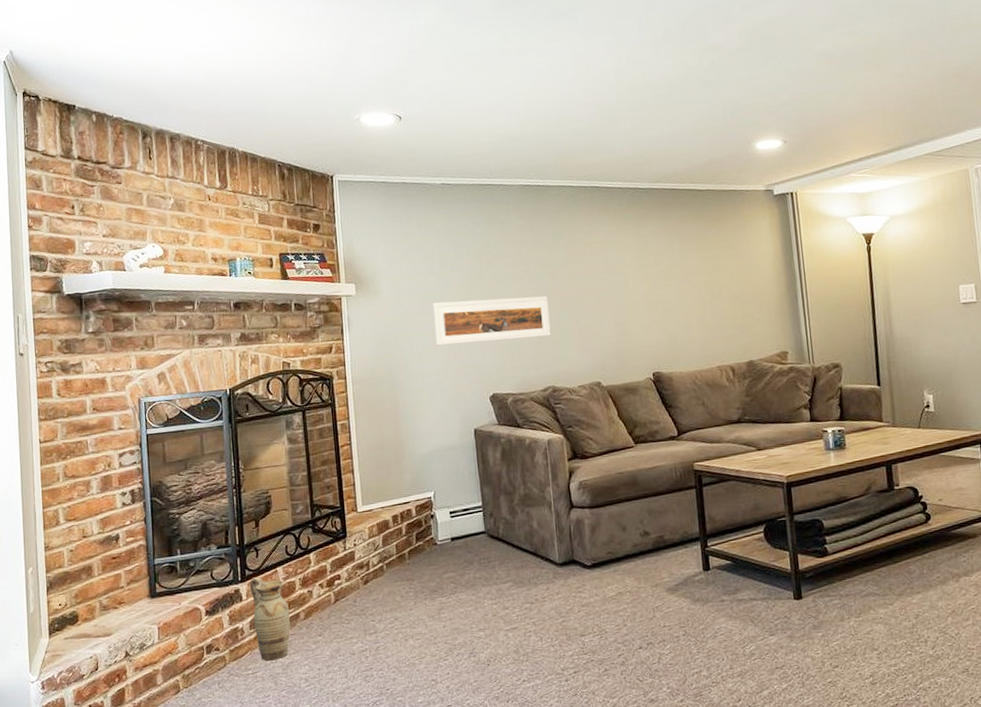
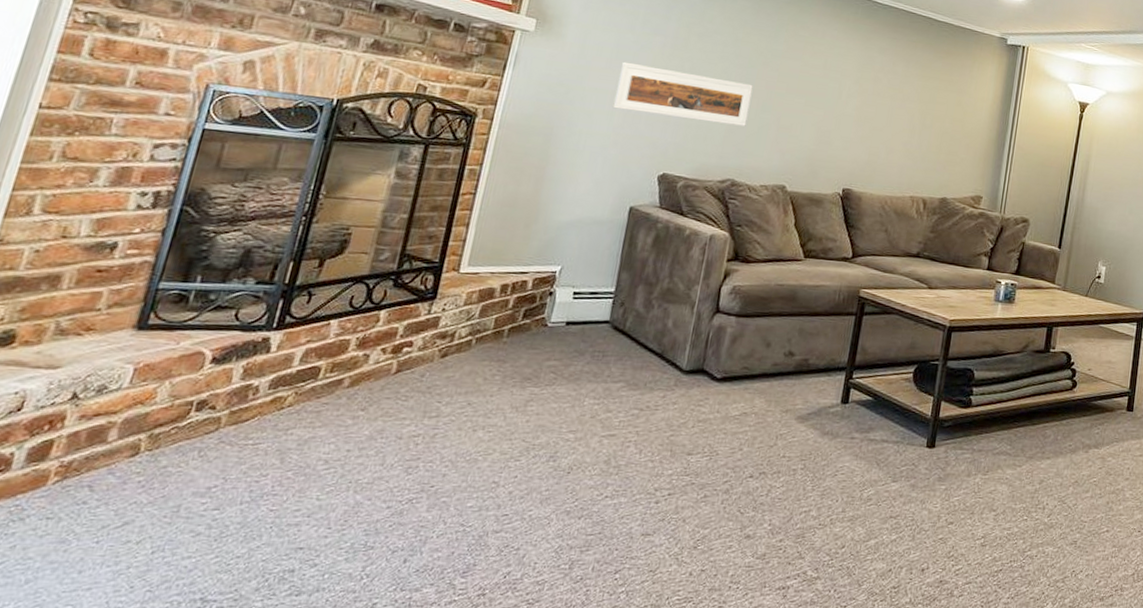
ceramic jug: present [249,577,291,661] -> none [271,327,335,432]

